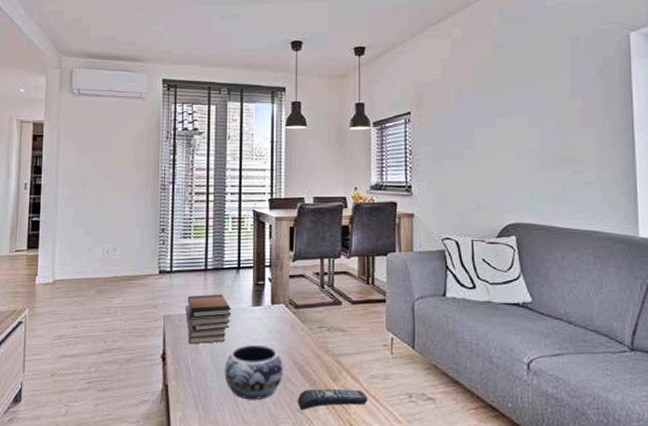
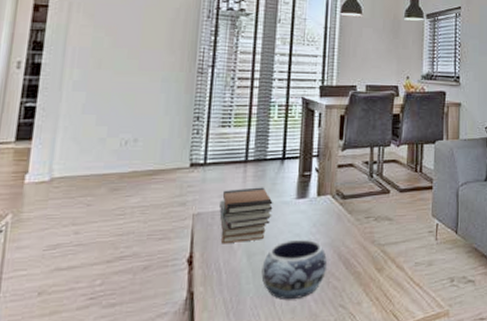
remote control: present [297,389,368,410] -> none [340,278,412,304]

